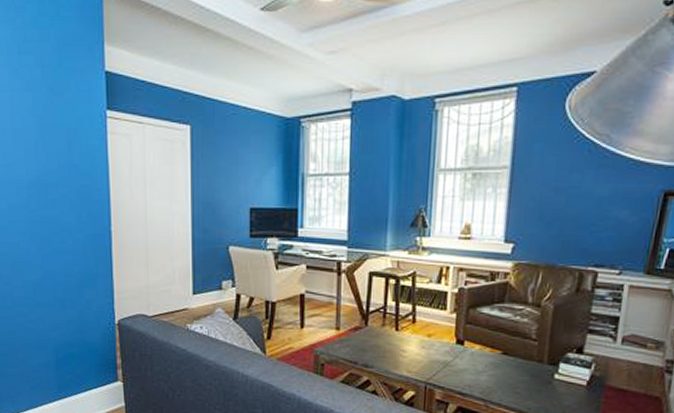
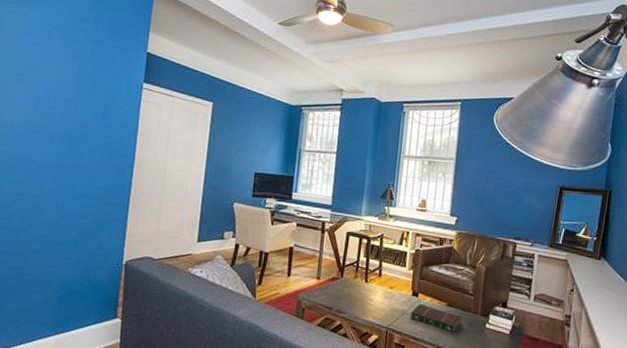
book: none [455,352,523,387] -> present [410,303,462,333]

